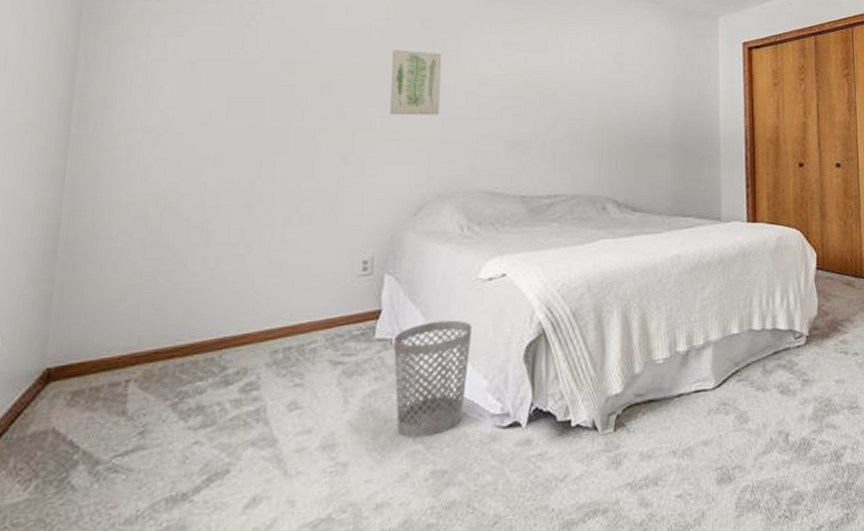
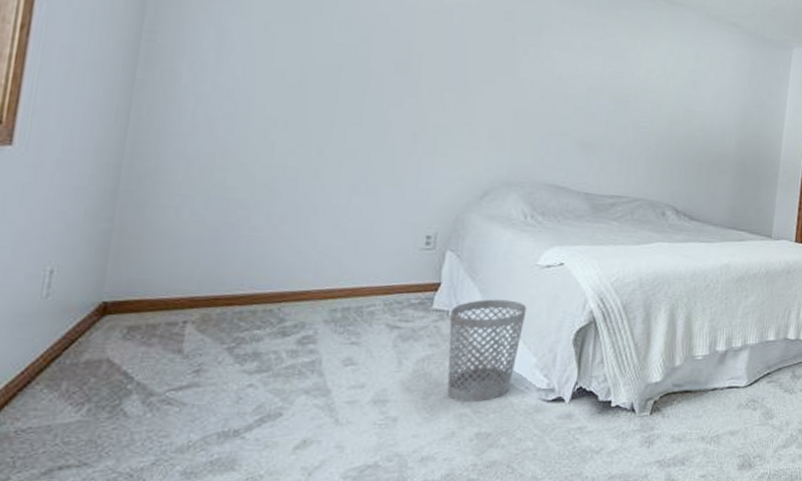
wall art: present [390,50,442,116] -> none [465,37,521,107]

